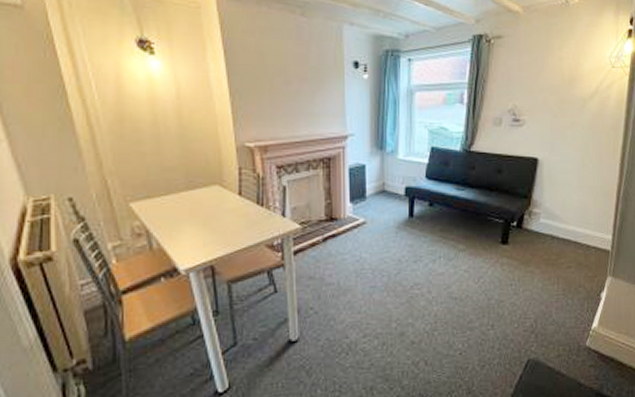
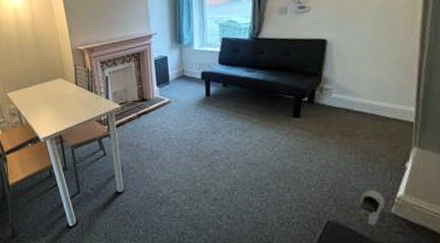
shoe: none [557,322,581,361] -> present [358,190,385,225]

